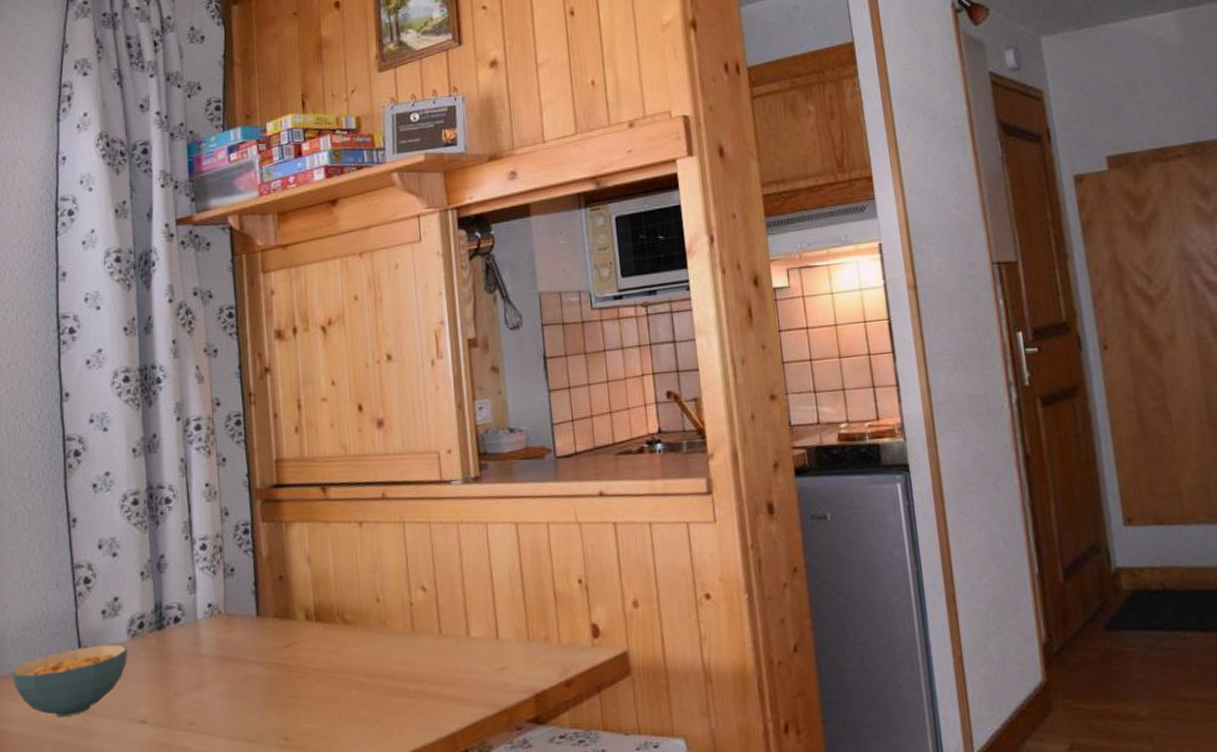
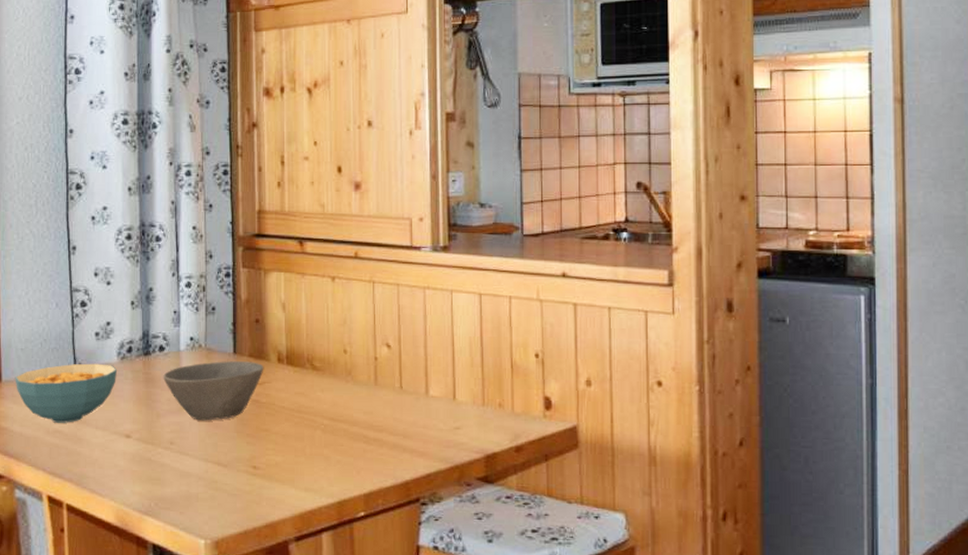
bowl: none [180,622,291,695] -> present [163,361,264,421]

